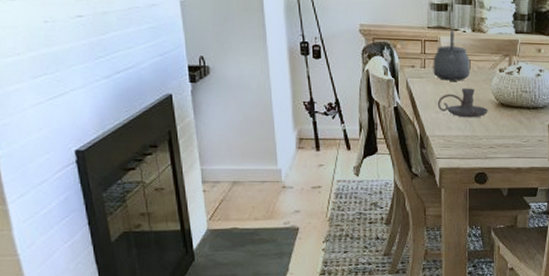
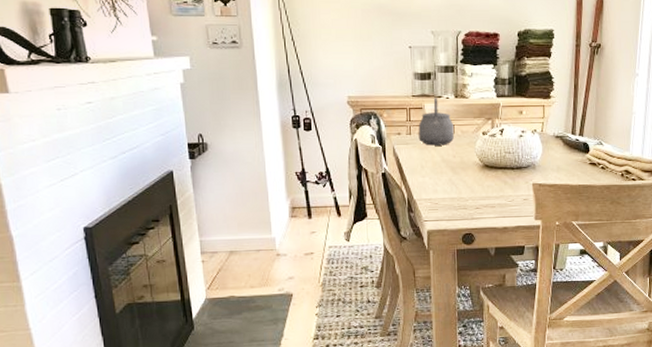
candle holder: present [437,88,488,118] -> none [423,151,473,181]

